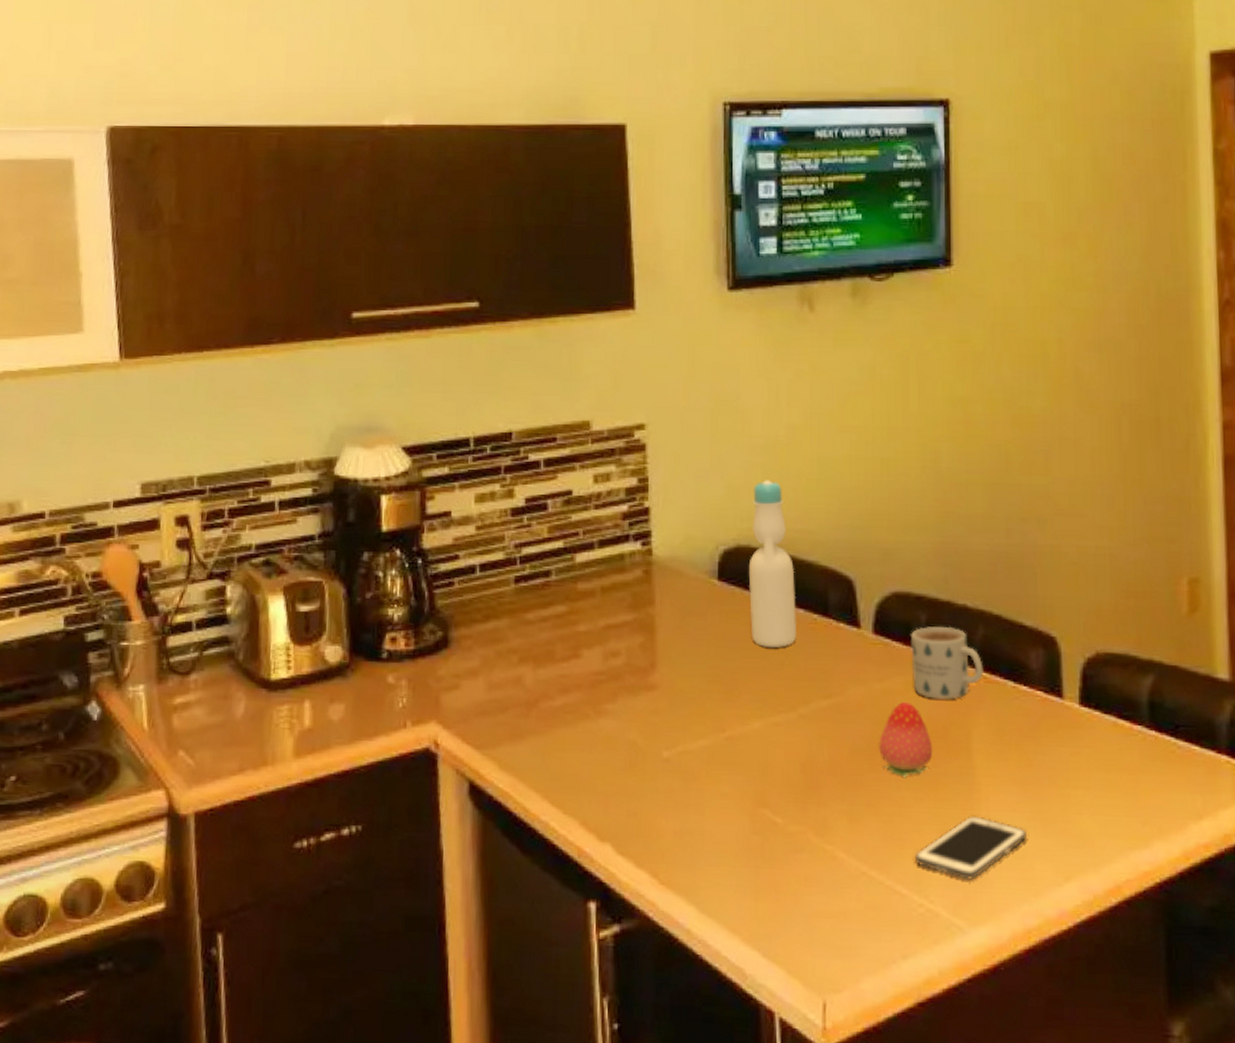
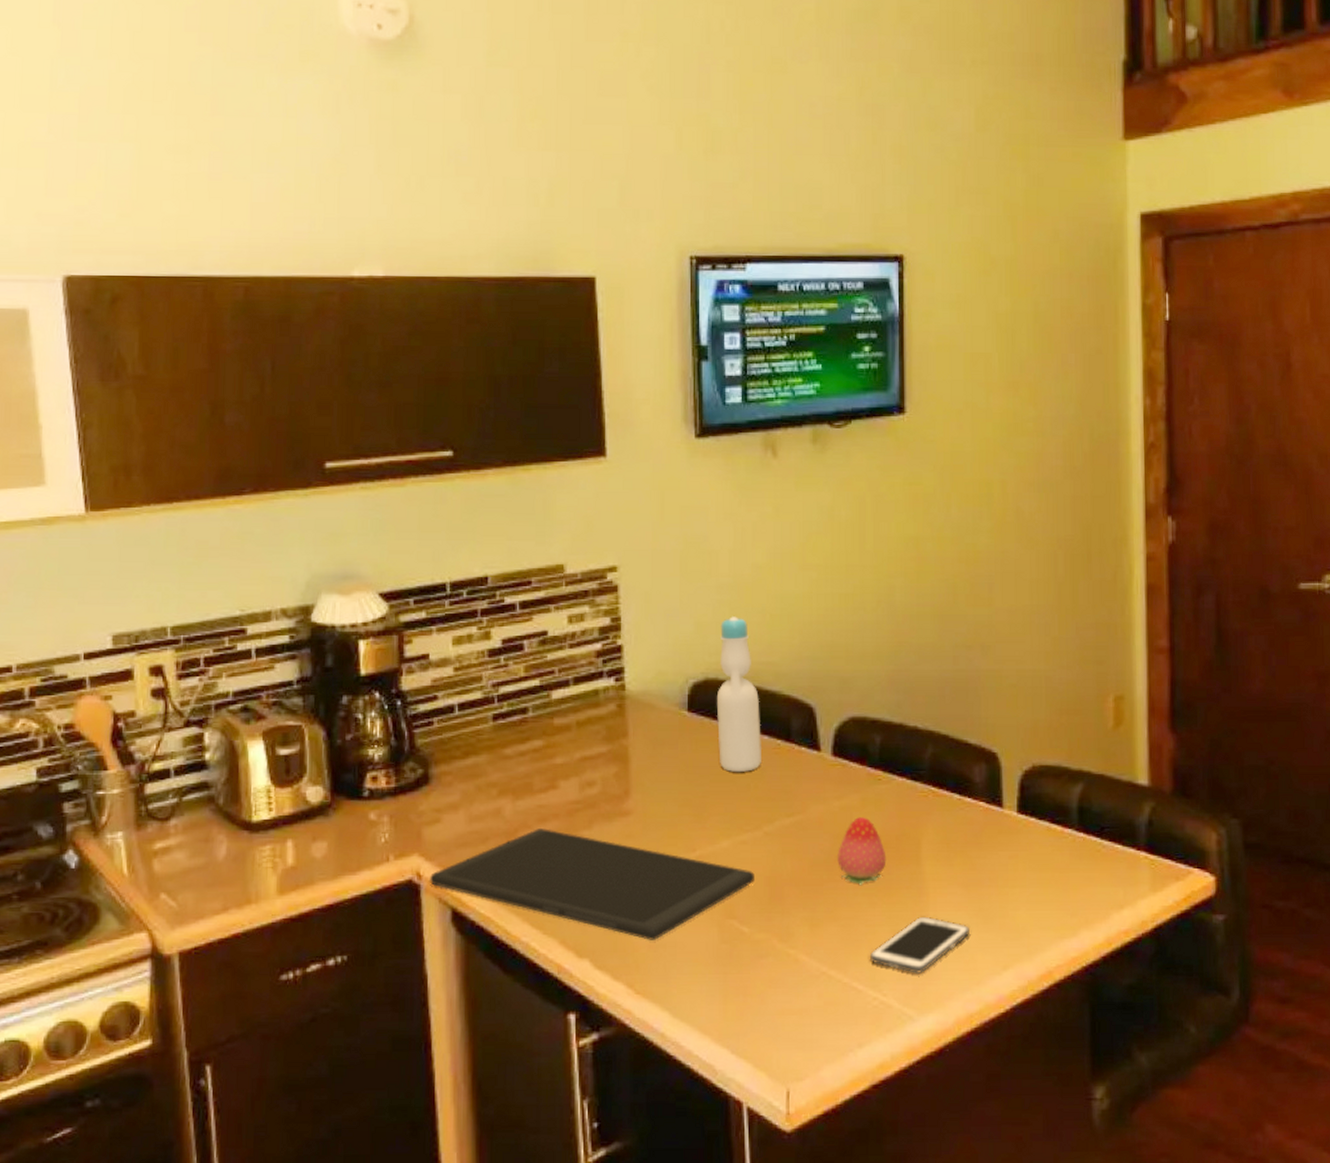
cutting board: none [447,700,788,827] -> present [430,828,754,940]
mug: present [911,627,984,700] -> none [867,747,932,813]

